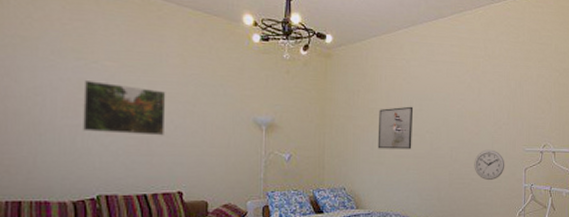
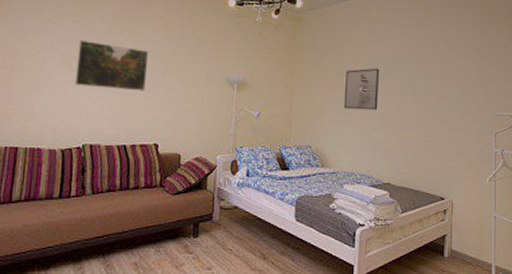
wall clock: present [474,149,505,180] -> none [441,112,474,143]

